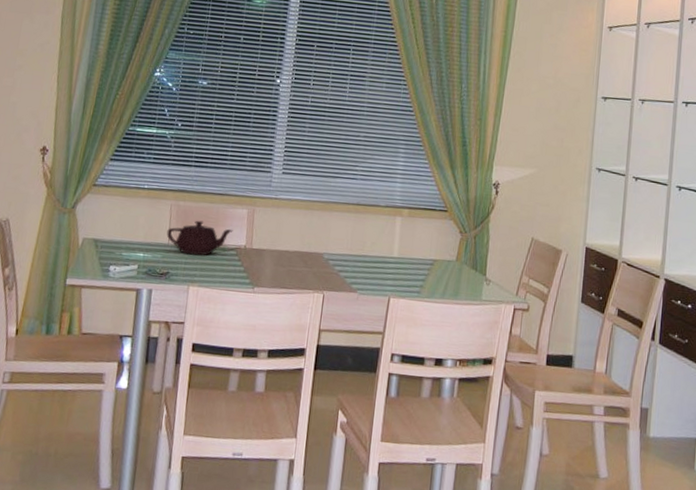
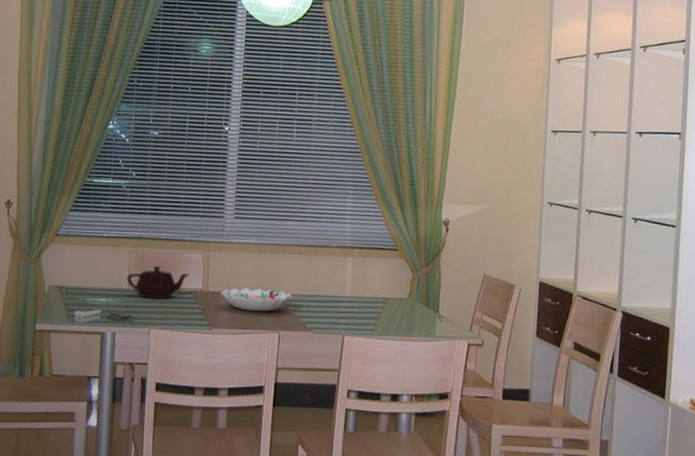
decorative bowl: none [264,245,339,271] -> present [220,287,292,312]

